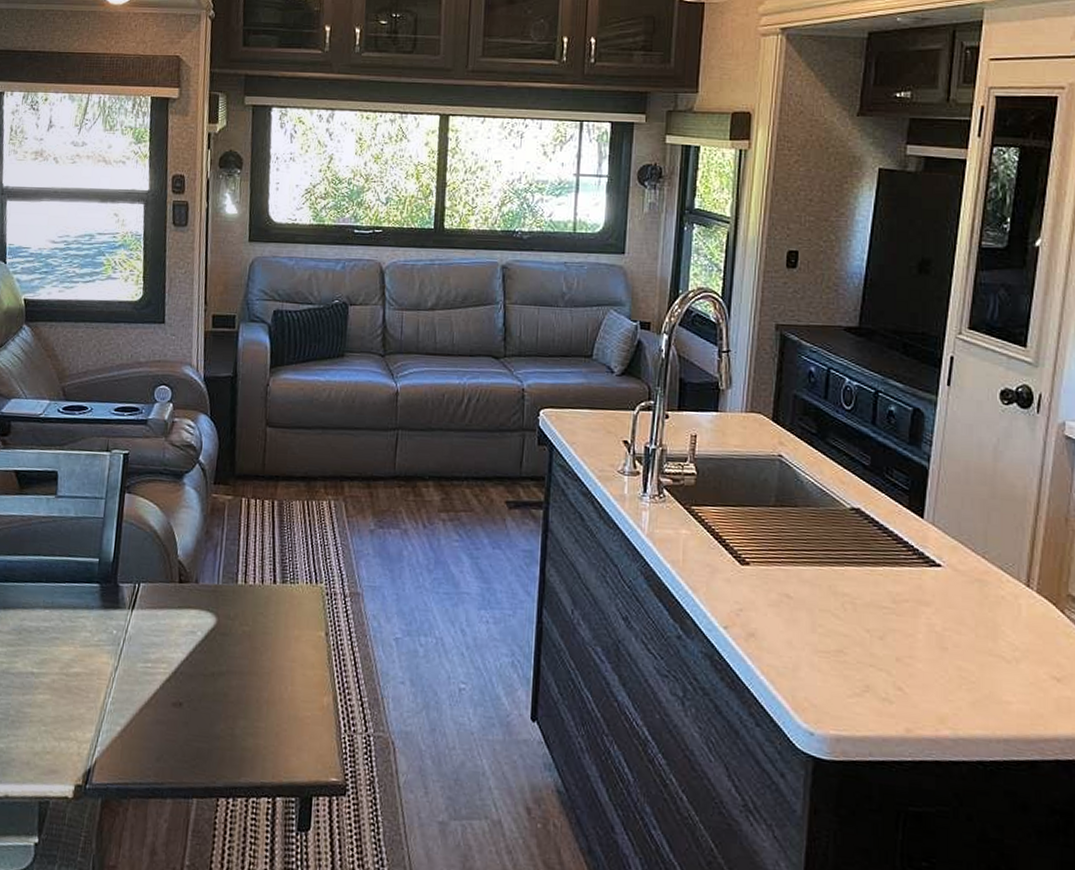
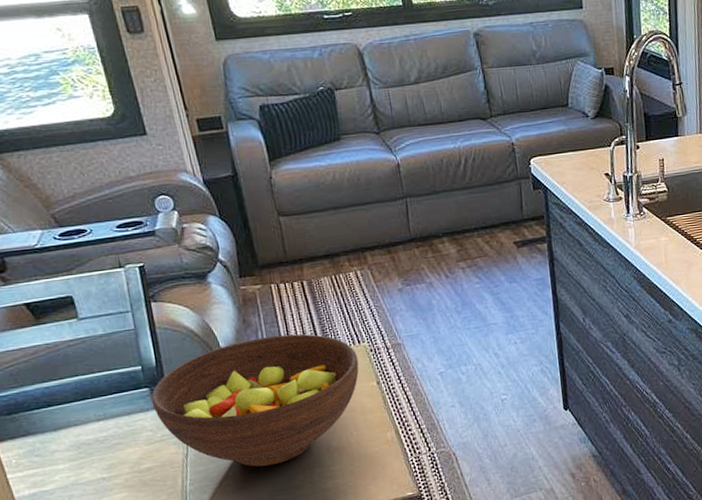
fruit bowl: none [98,553,312,704] -> present [151,334,359,467]

